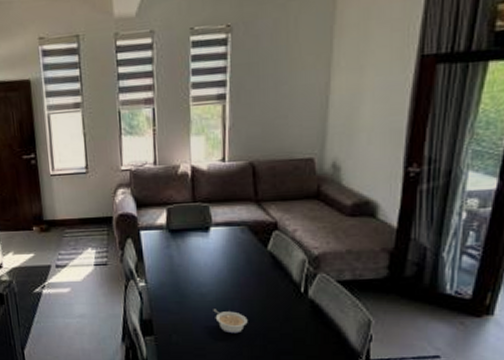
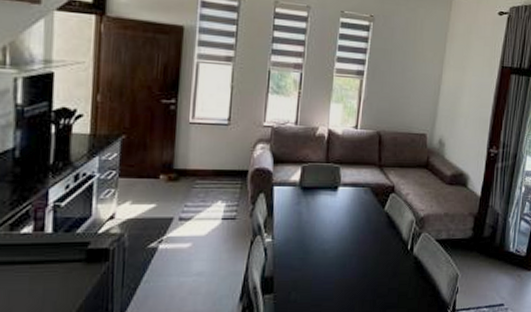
legume: present [213,309,248,334] -> none [333,265,362,290]

